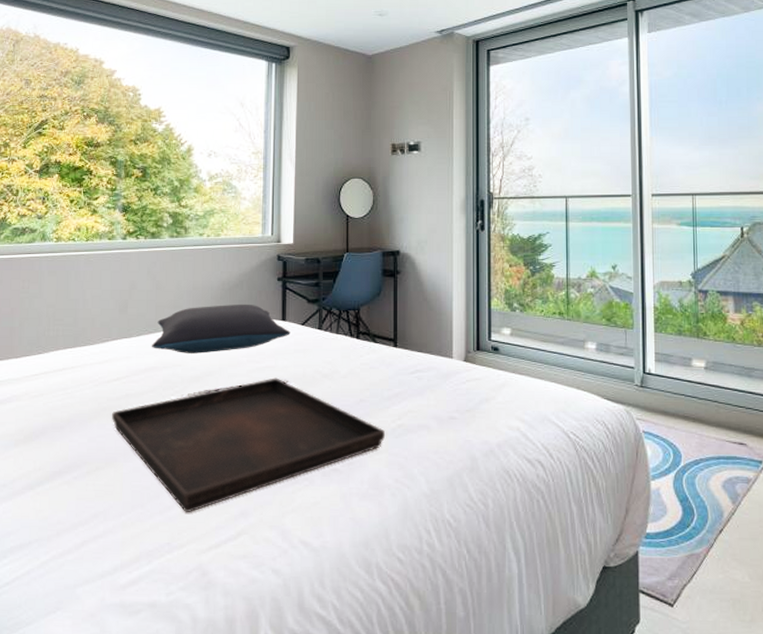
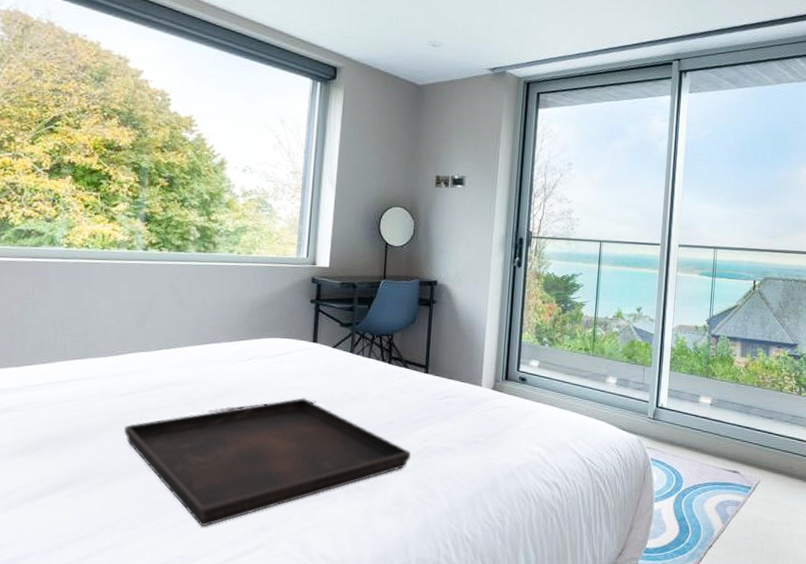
pillow: present [151,304,290,354] -> none [171,323,321,371]

